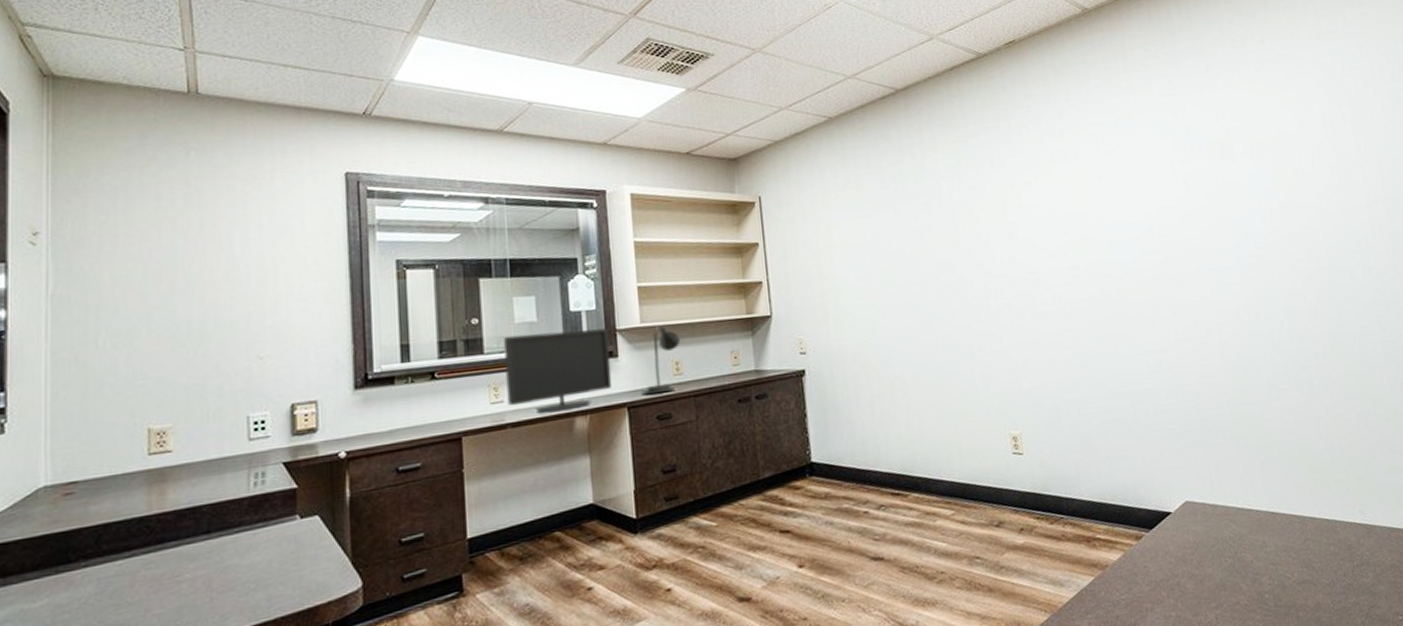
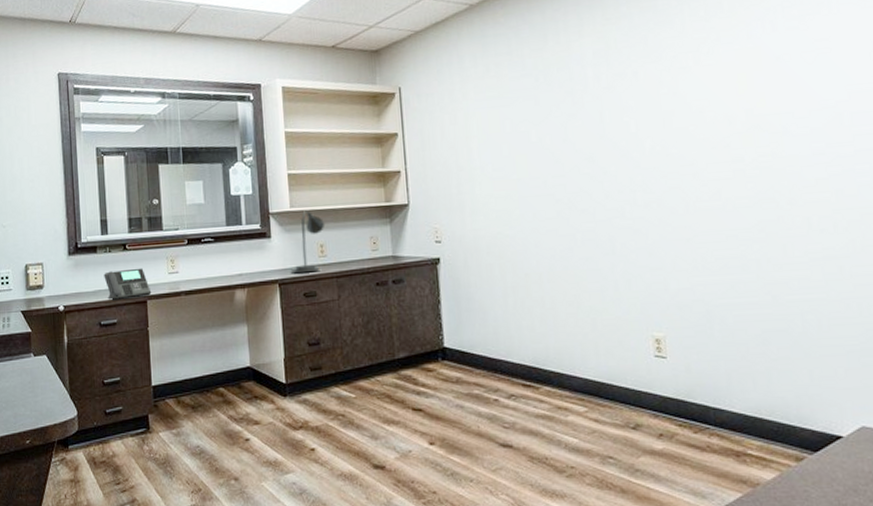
phone: none [404,399,468,441] -> present [104,268,152,301]
monitor: present [504,328,613,413] -> none [178,211,266,284]

